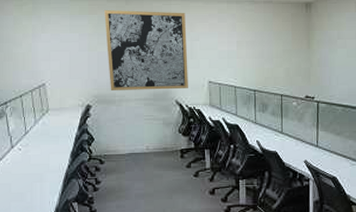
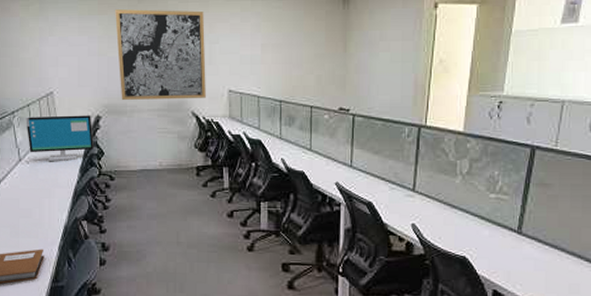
computer monitor: none [18,105,84,148] -> present [26,115,94,162]

